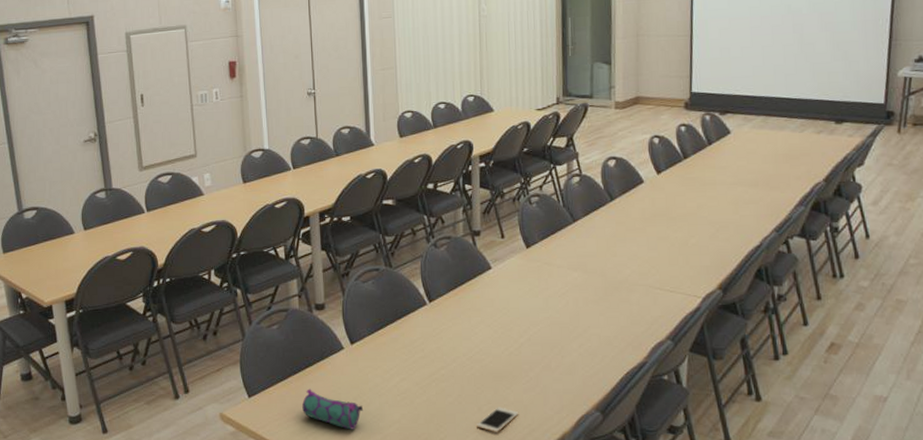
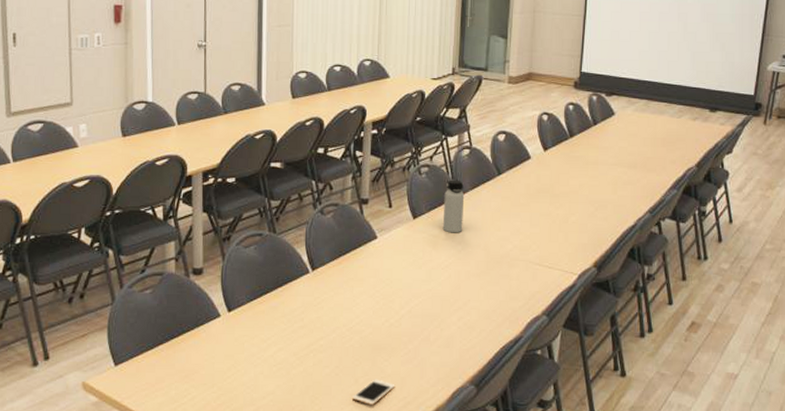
pencil case: present [302,389,364,430] -> none [172,357,238,401]
water bottle: none [556,207,578,261] -> present [442,179,465,233]

